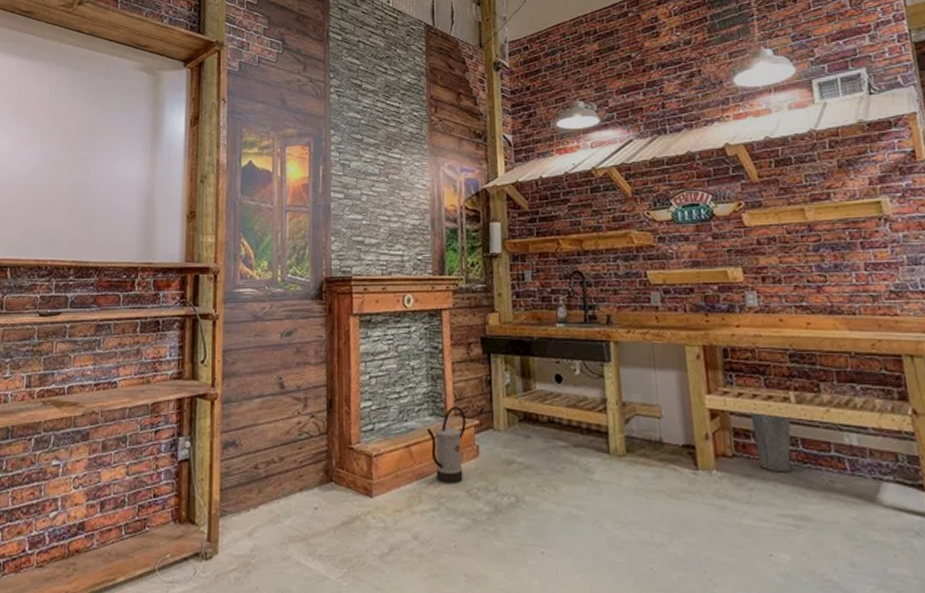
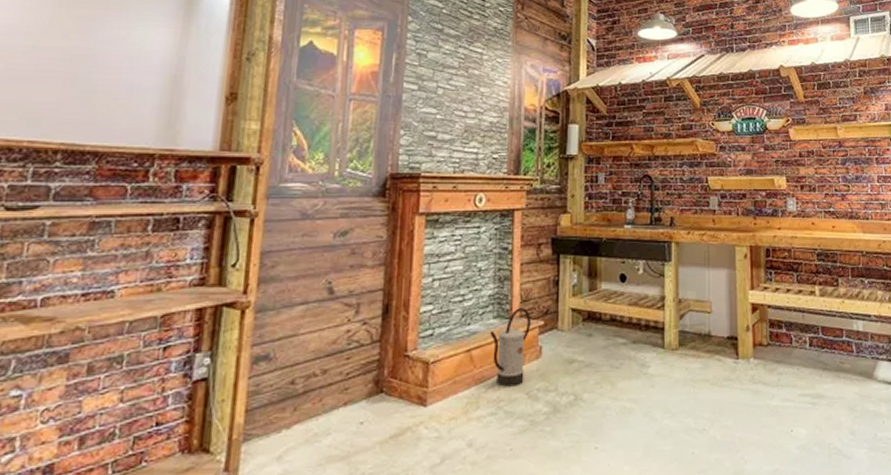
bucket: present [749,411,791,473] -> none [783,304,815,358]

